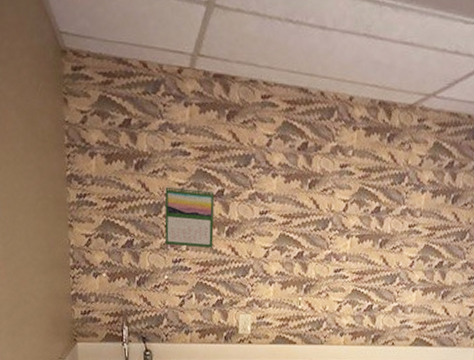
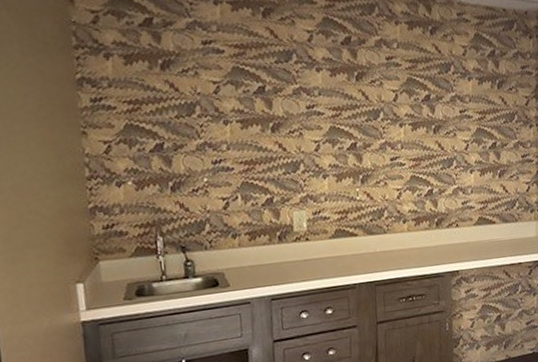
calendar: present [164,185,215,249] -> none [197,84,258,147]

